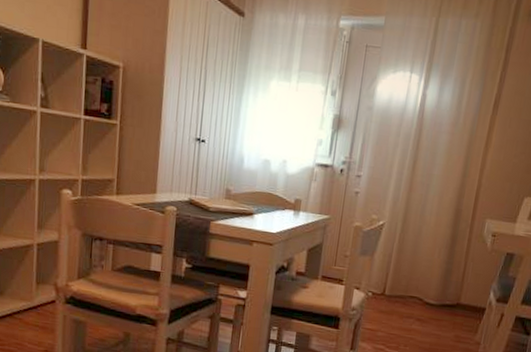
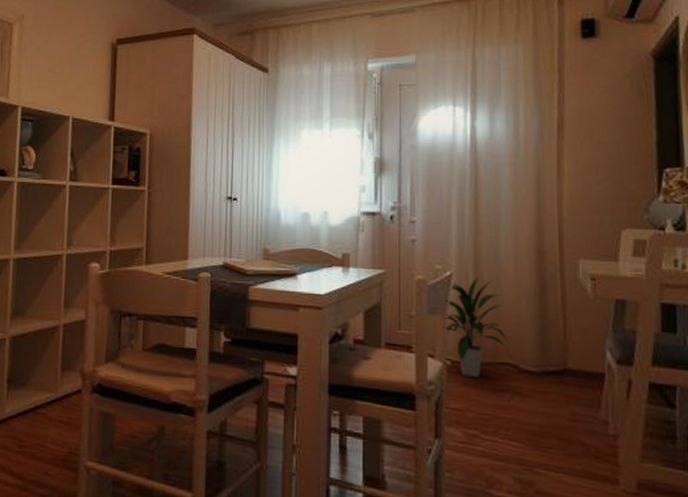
indoor plant: none [370,226,420,306] -> present [443,275,507,377]

